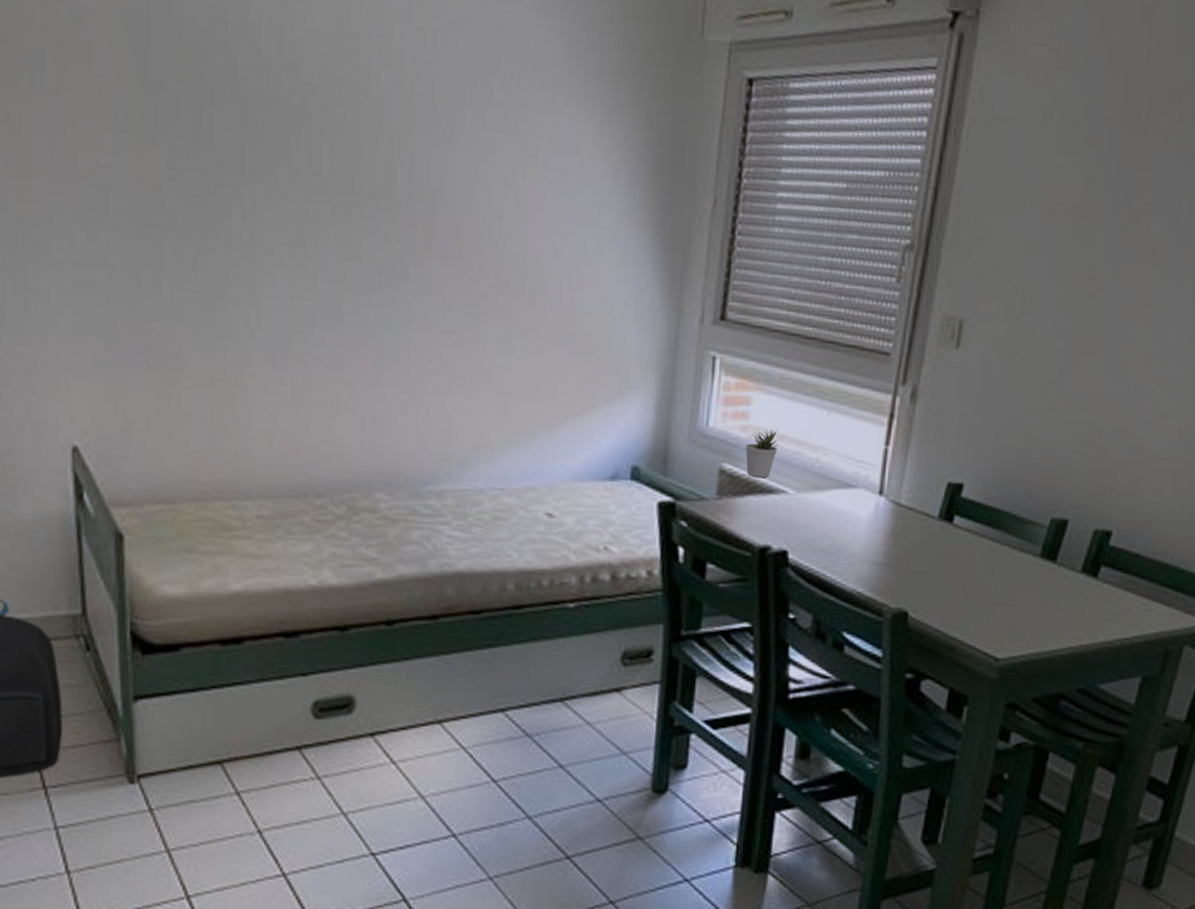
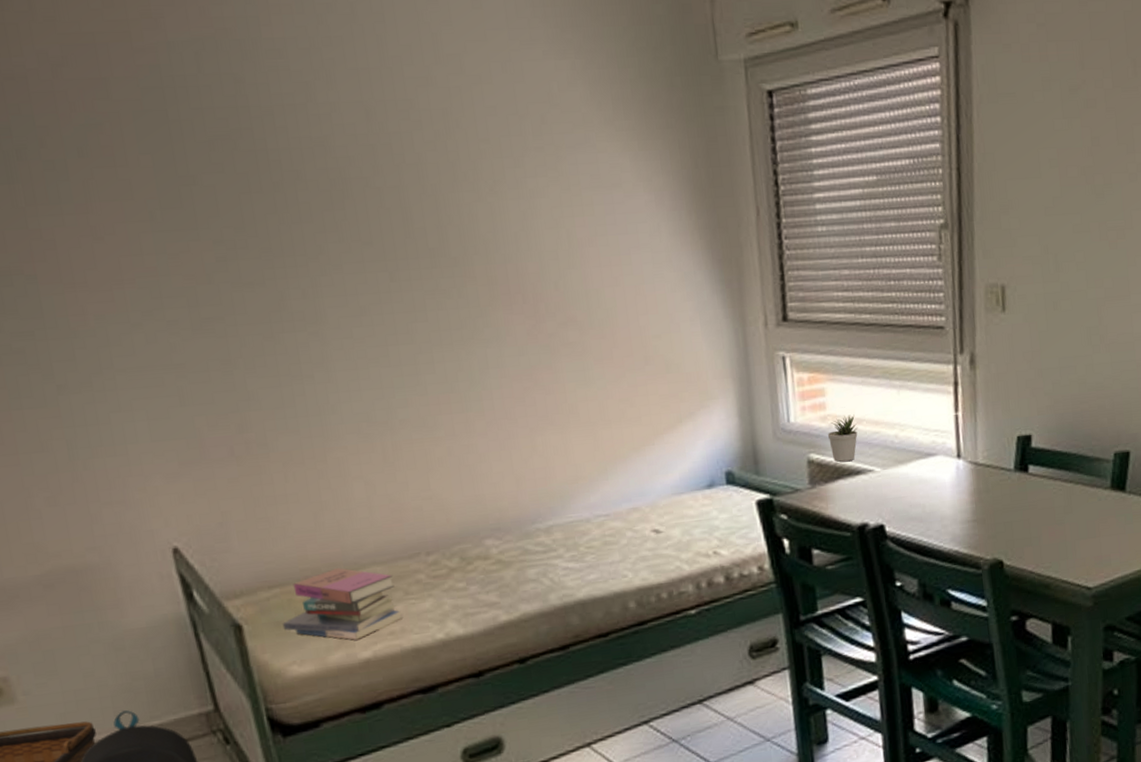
books: none [162,495,280,572] -> present [282,568,402,641]

